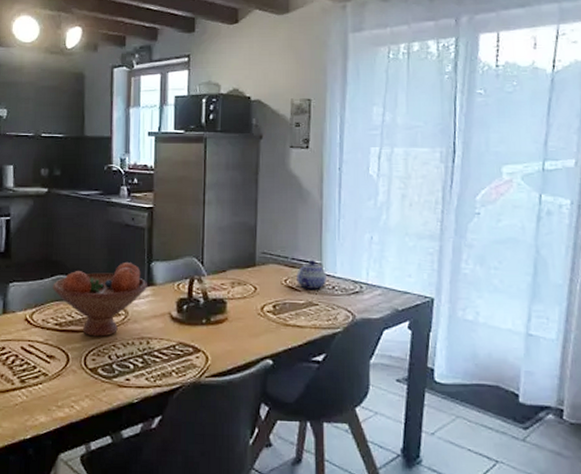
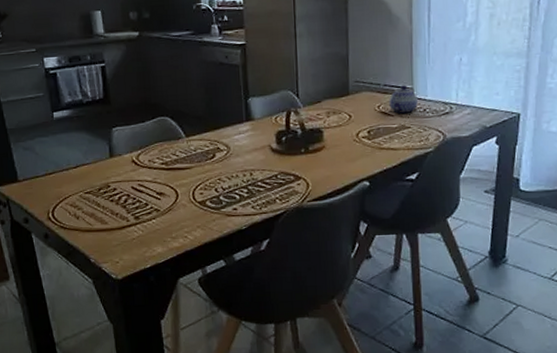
fruit bowl: present [52,263,147,337] -> none [155,100,246,173]

